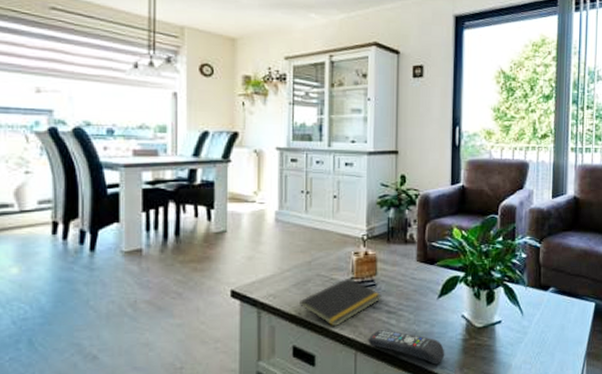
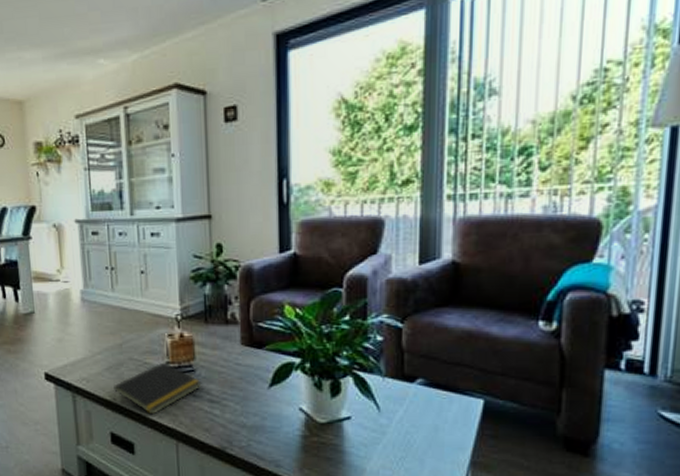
remote control: present [368,329,445,365] -> none [189,419,281,462]

